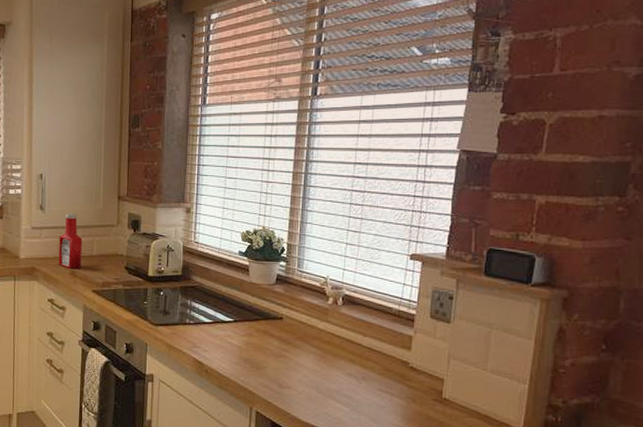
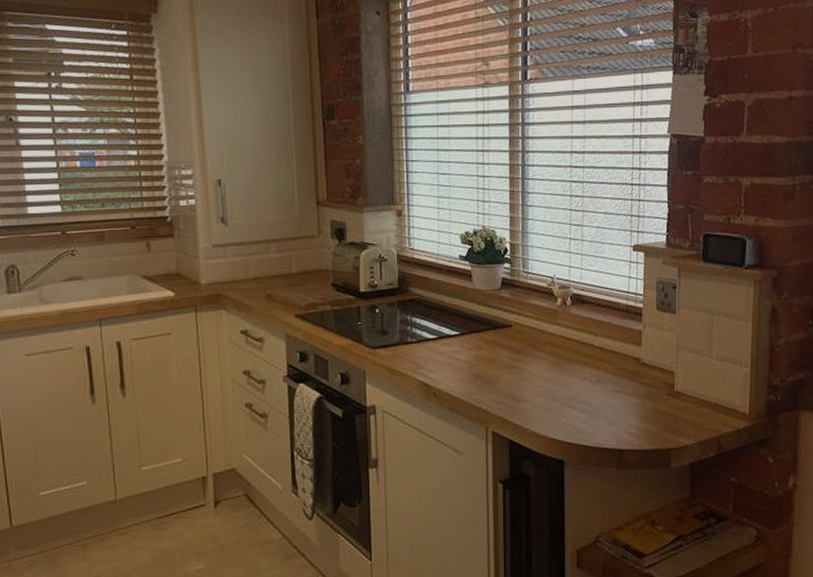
ketchup bottle: present [58,213,83,270] -> none [249,225,279,292]

